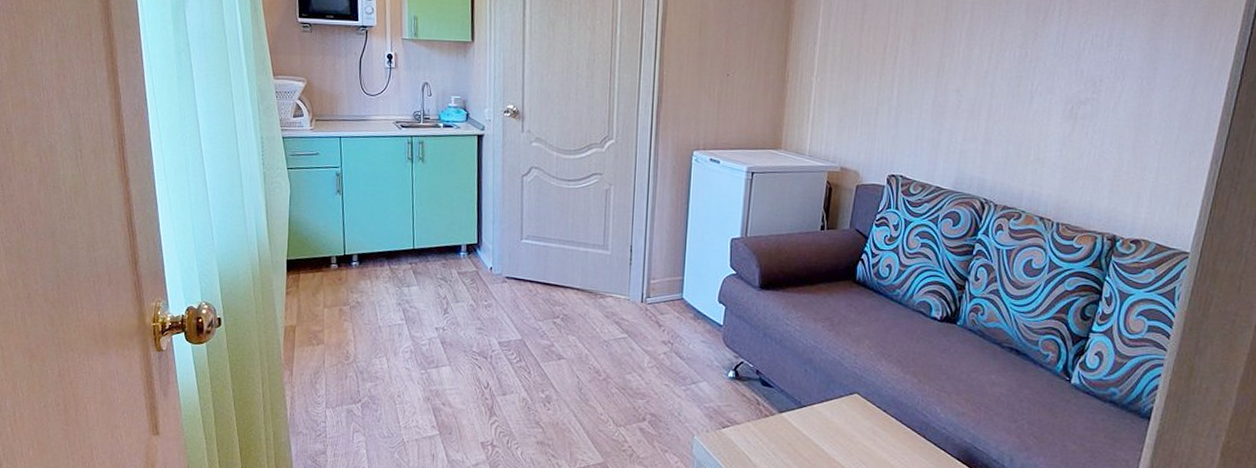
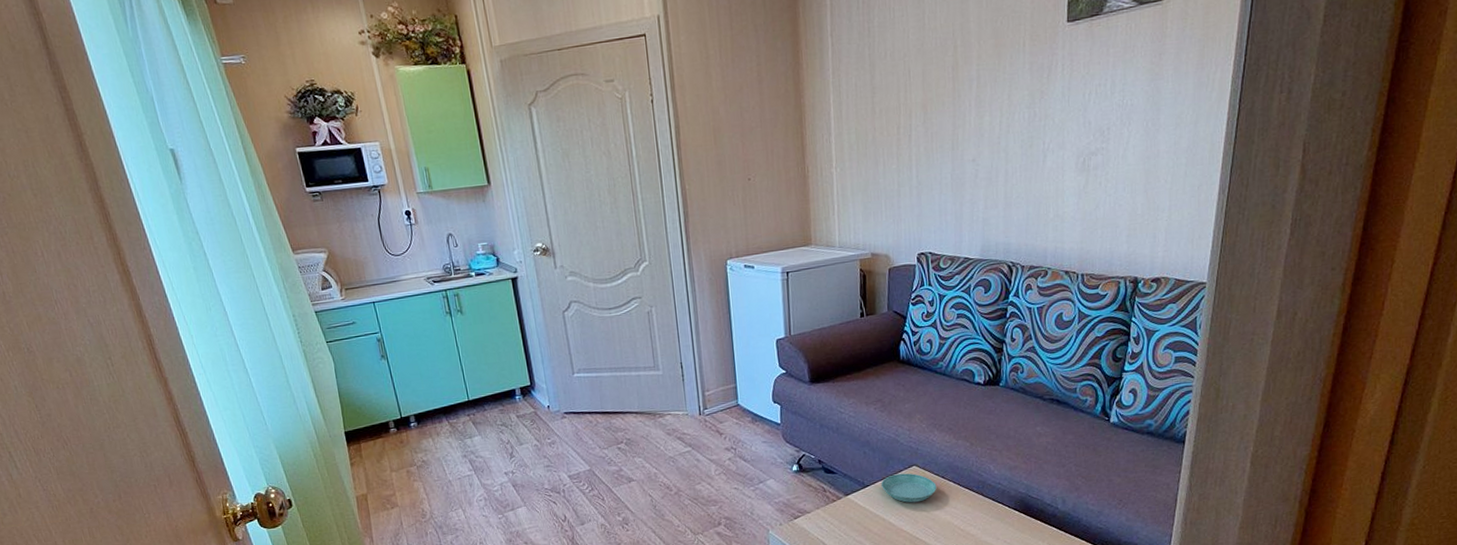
saucer: none [818,399,877,434] -> present [881,473,937,503]

